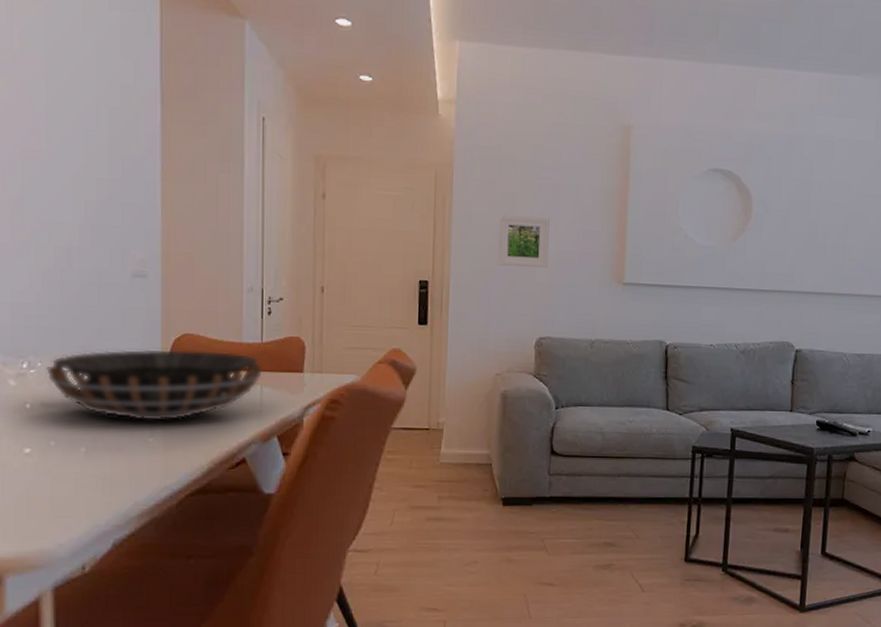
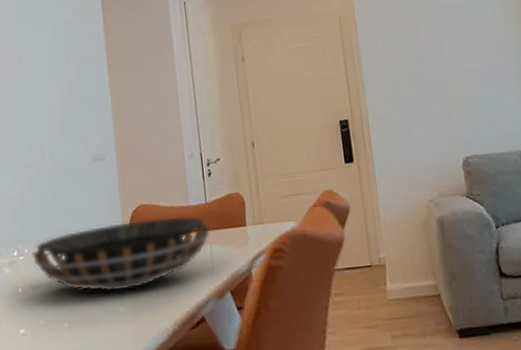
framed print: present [497,214,550,269] -> none [405,39,461,93]

